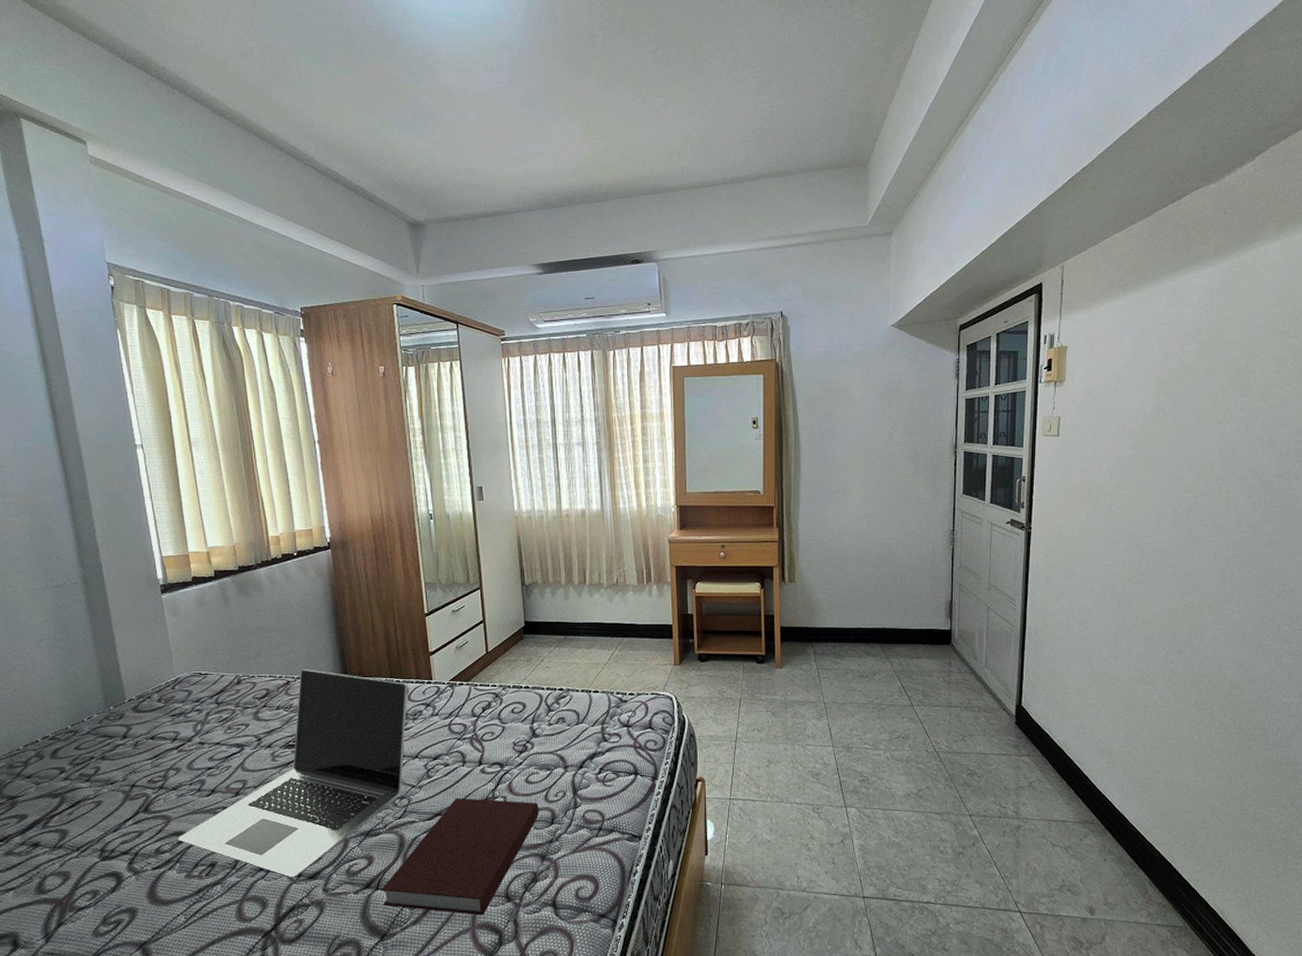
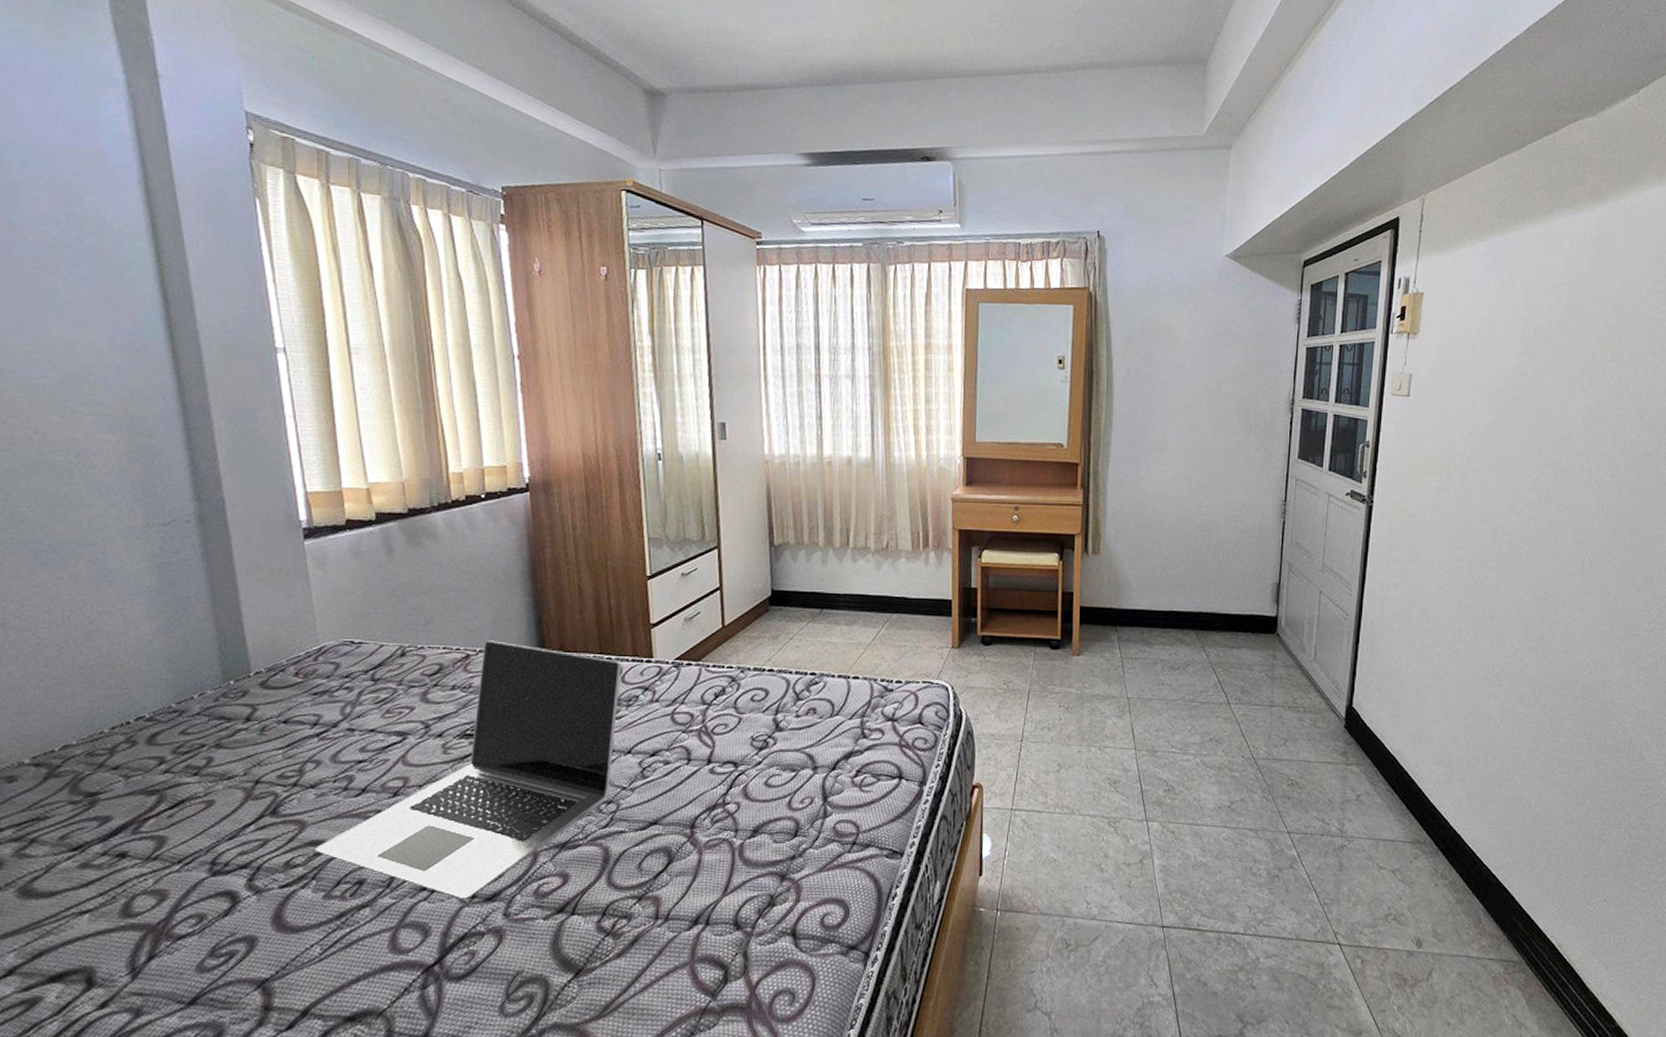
notebook: present [381,798,539,915] -> none [578,804,780,947]

